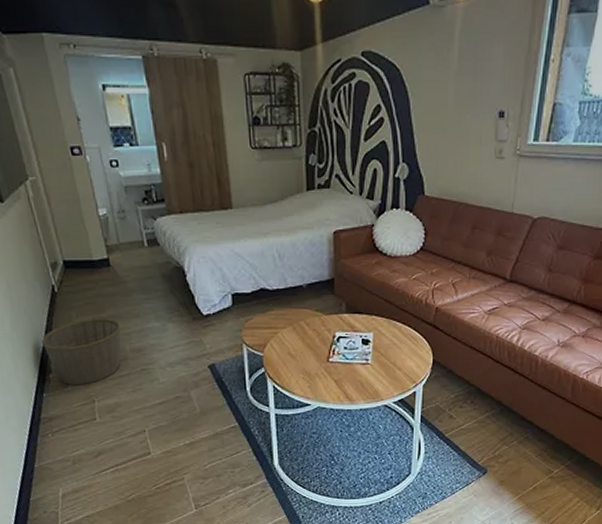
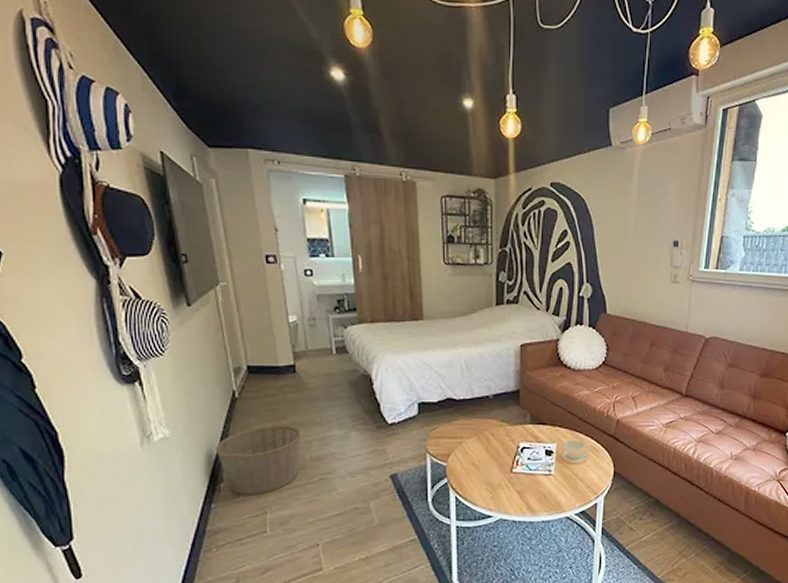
teacup: none [377,328,407,353] -> present [560,439,589,464]

